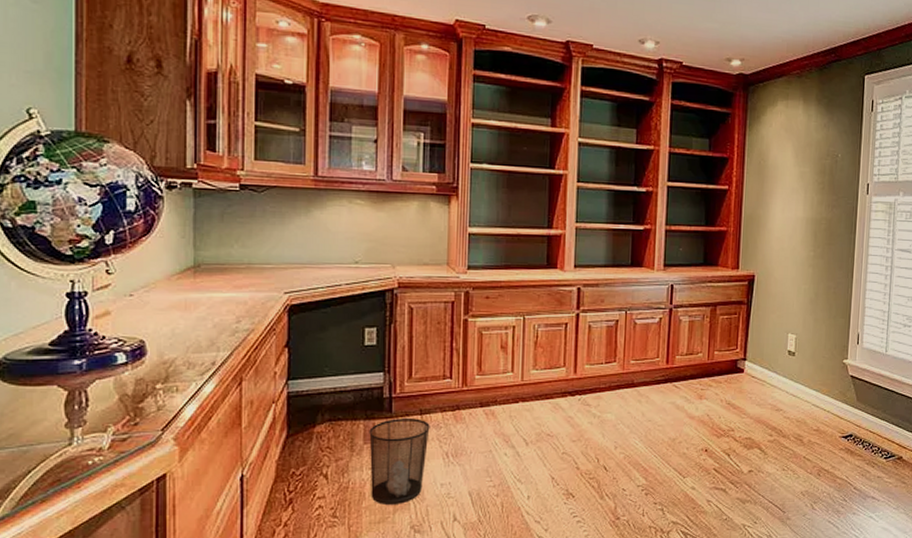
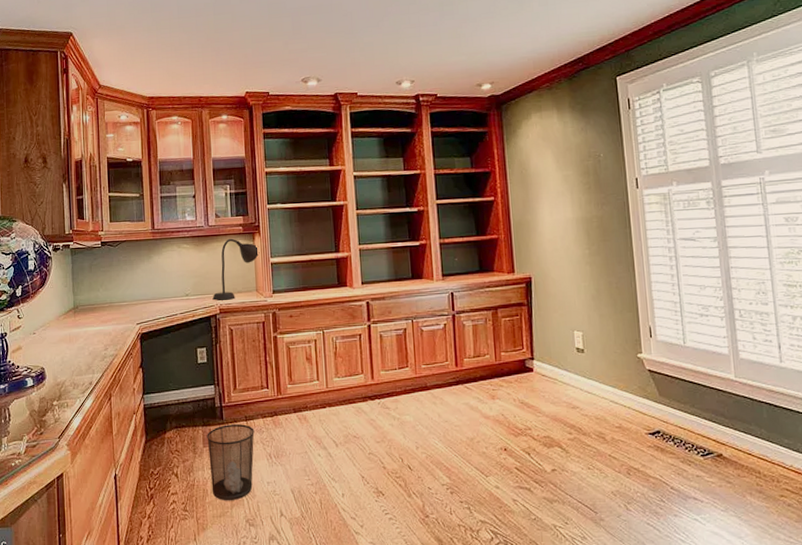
desk lamp: none [390,198,456,273] -> present [212,238,260,301]

